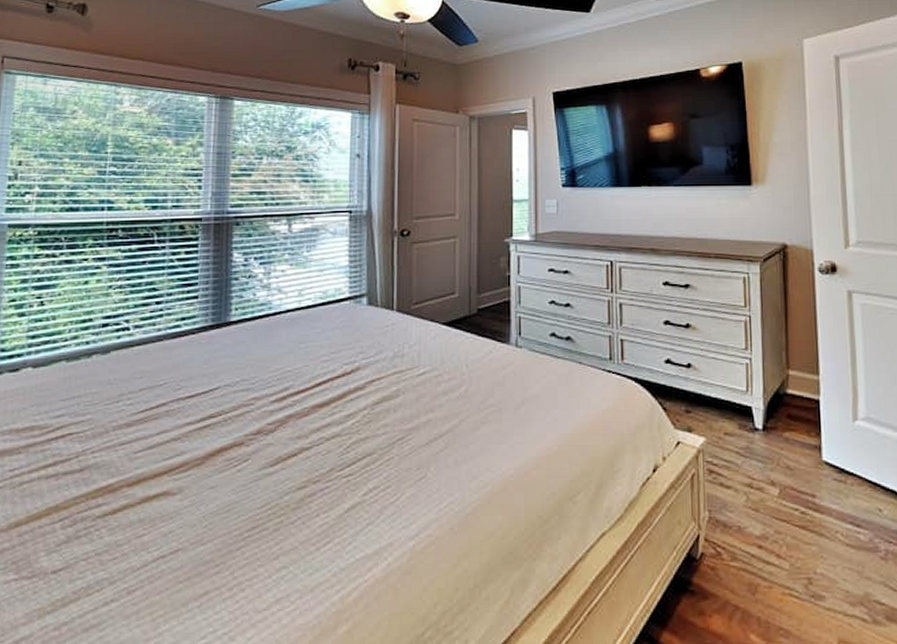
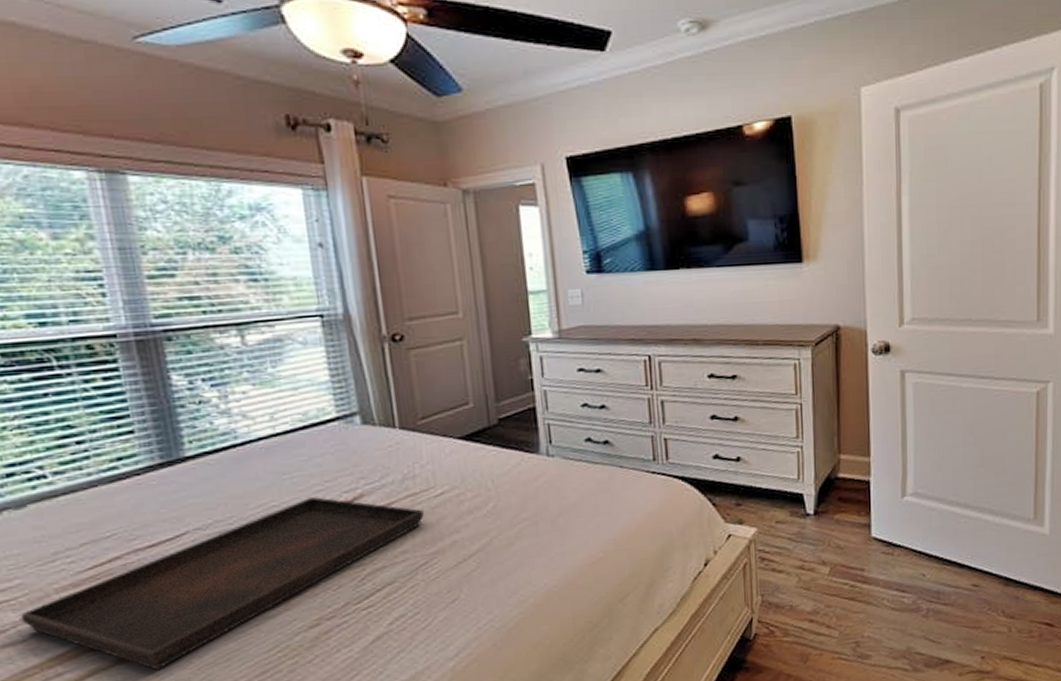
serving tray: none [83,366,406,513] -> present [20,497,424,671]

